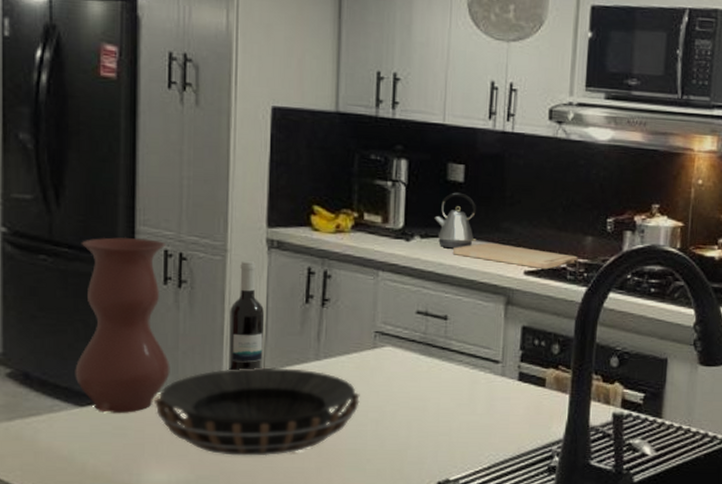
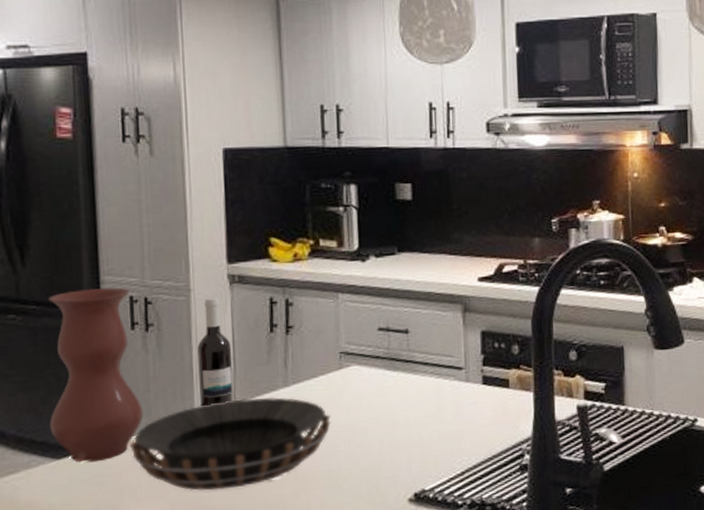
kettle: present [434,192,477,249] -> none [387,210,430,265]
cutting board: present [452,243,578,270] -> none [407,254,528,275]

